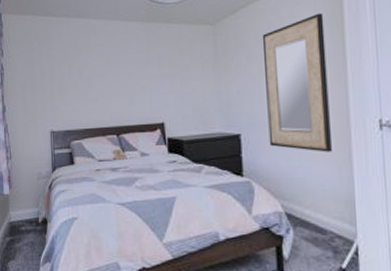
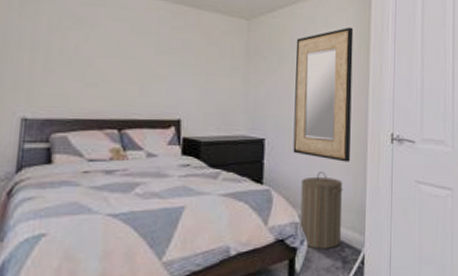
laundry hamper: none [281,162,330,238] -> present [299,170,343,249]

